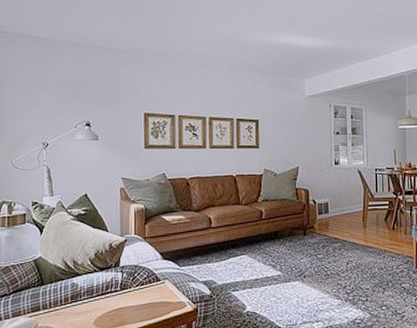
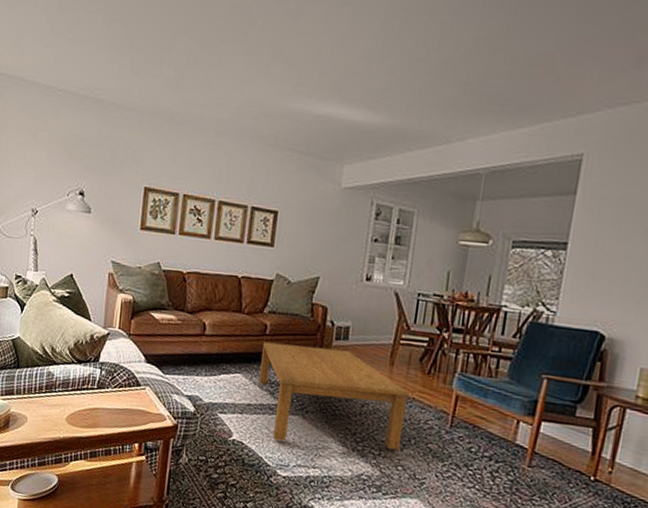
coffee table: none [261,222,382,305] -> present [259,341,408,451]

